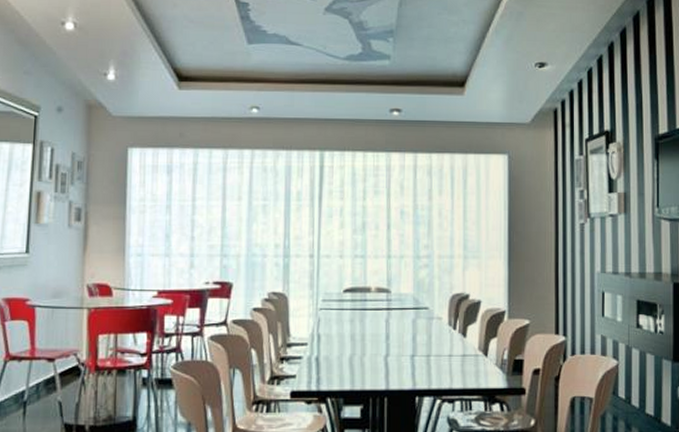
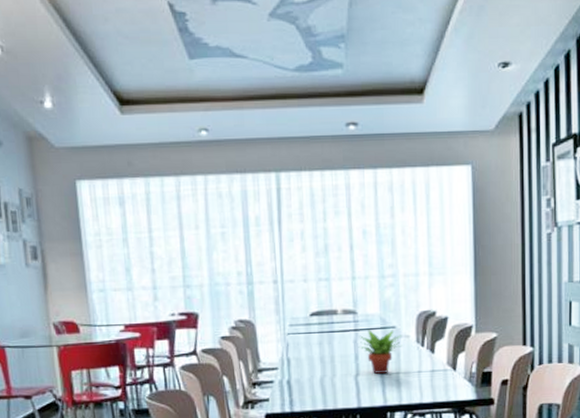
succulent plant: none [389,309,435,355] -> present [358,330,403,374]

